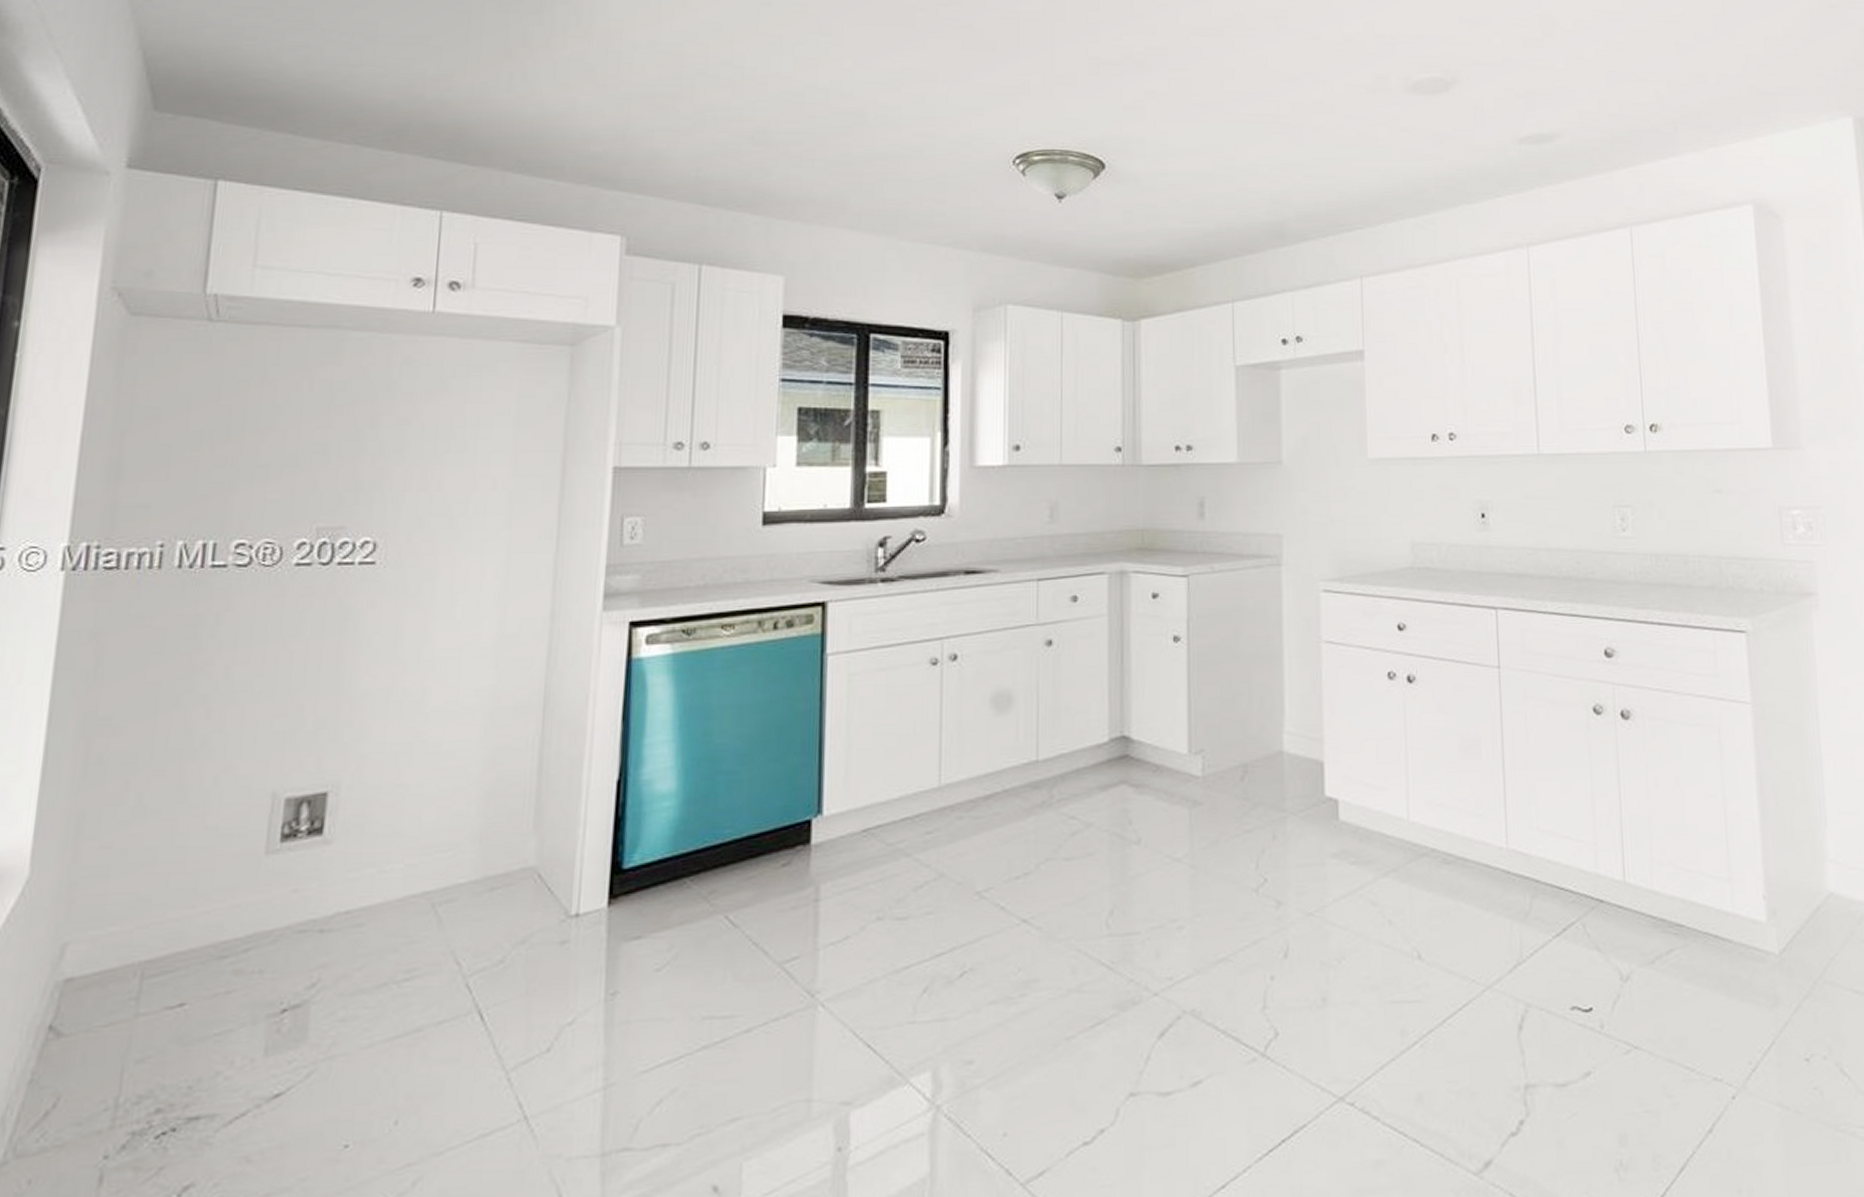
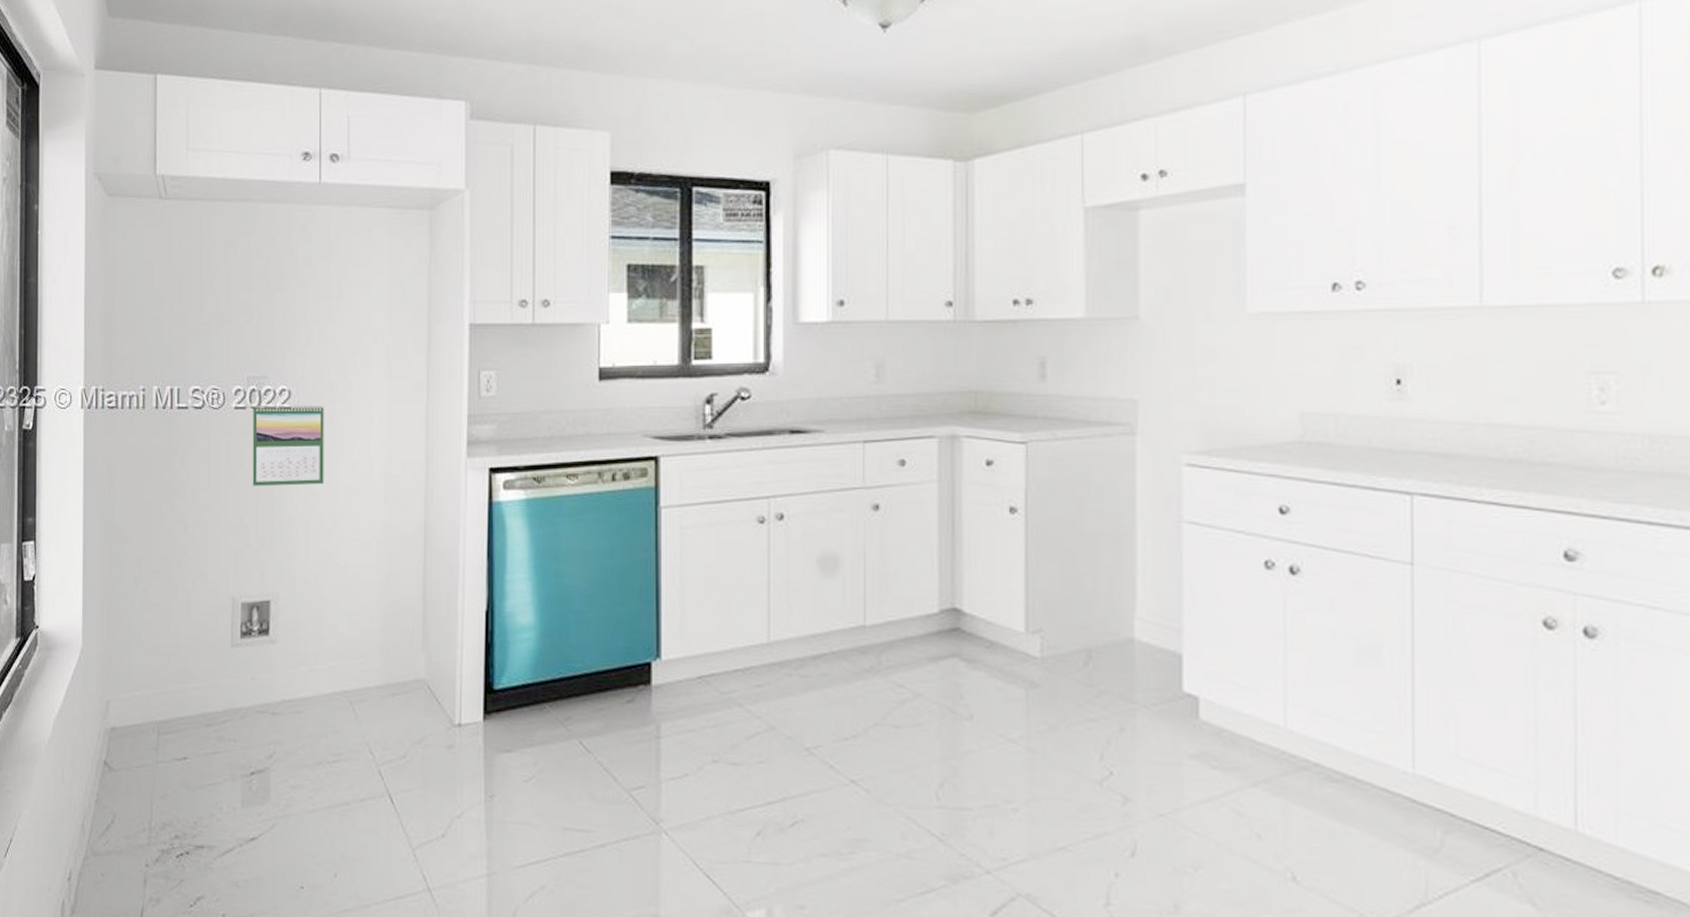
calendar: none [313,557,421,656] -> present [252,404,324,487]

